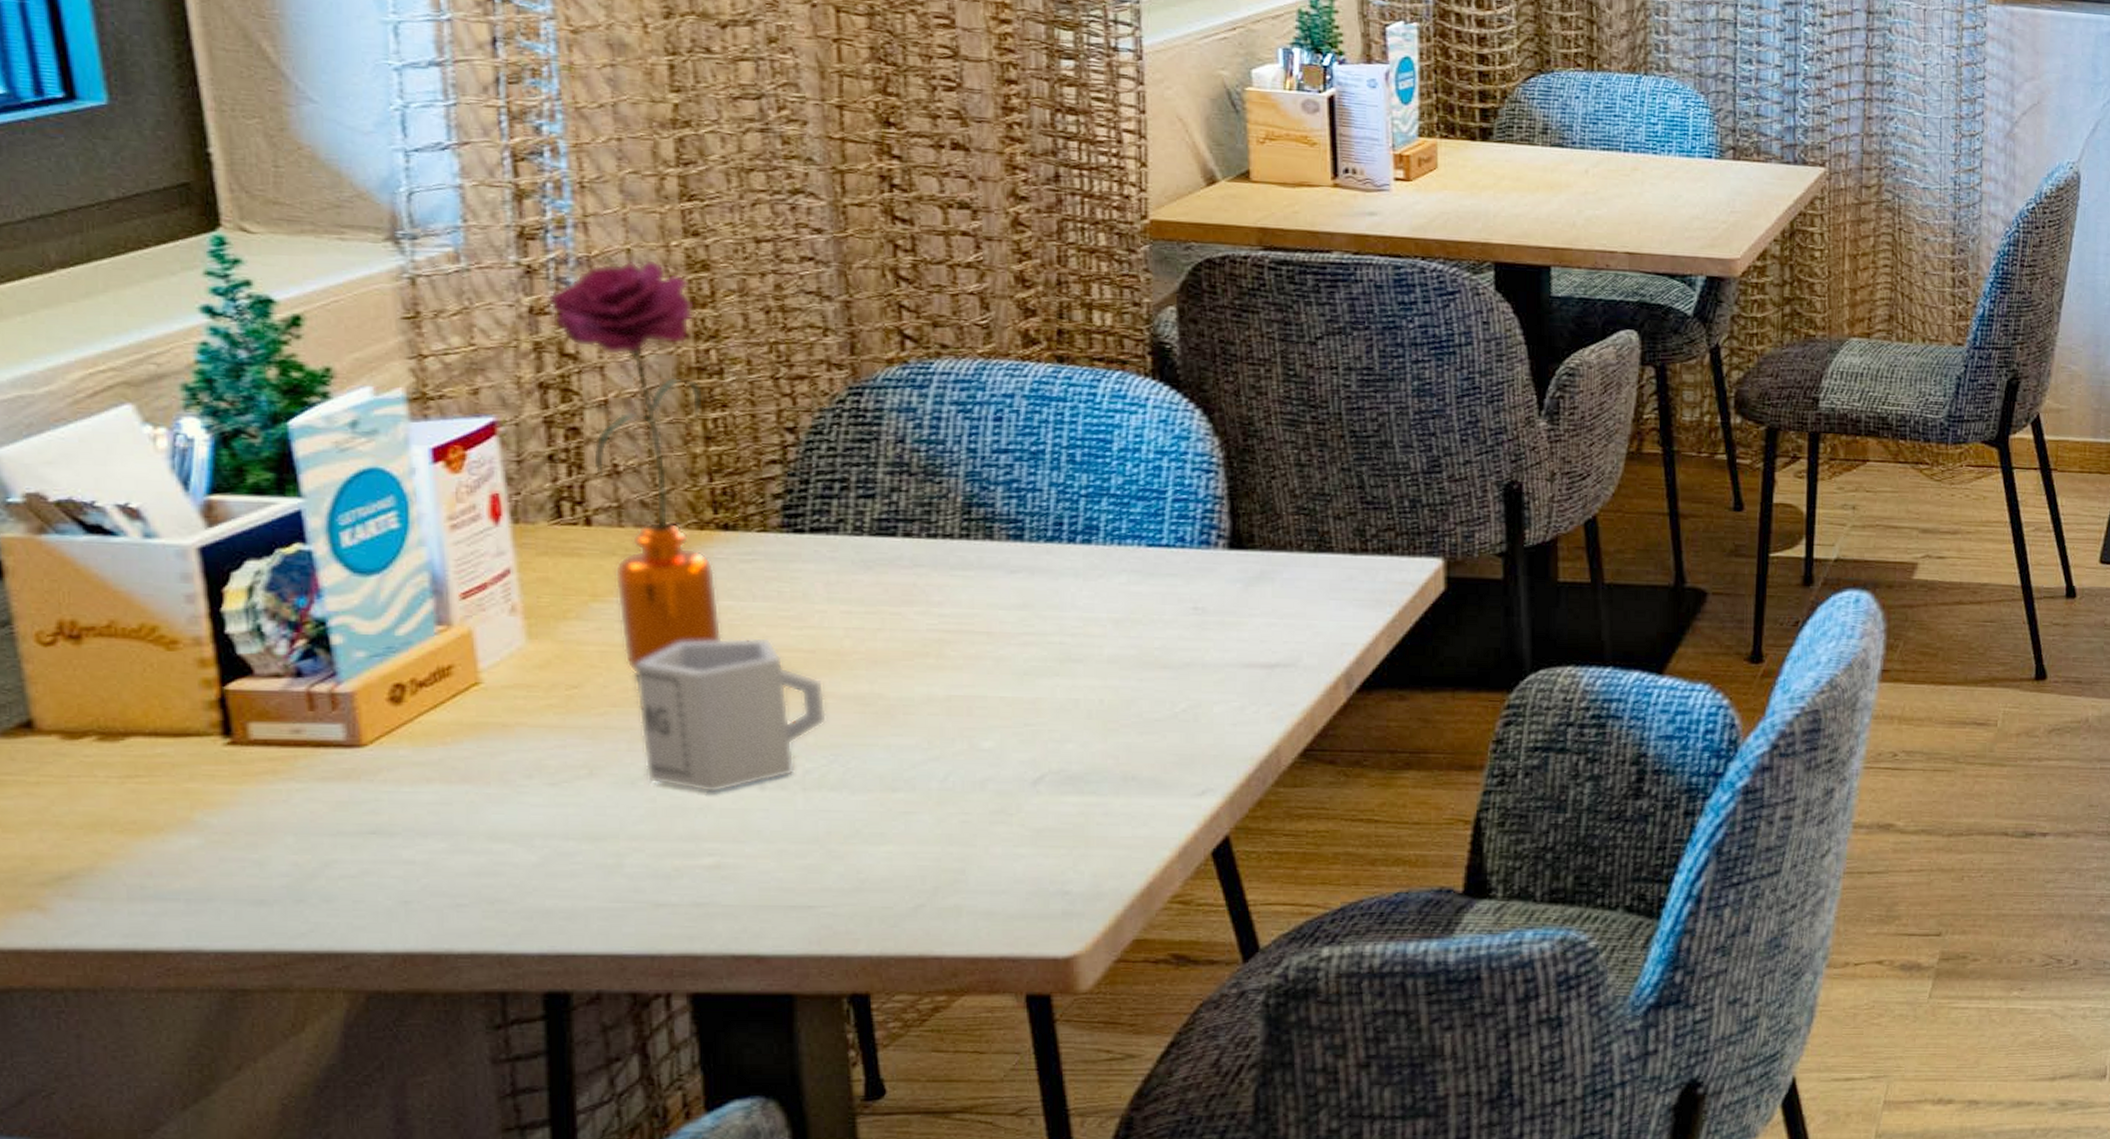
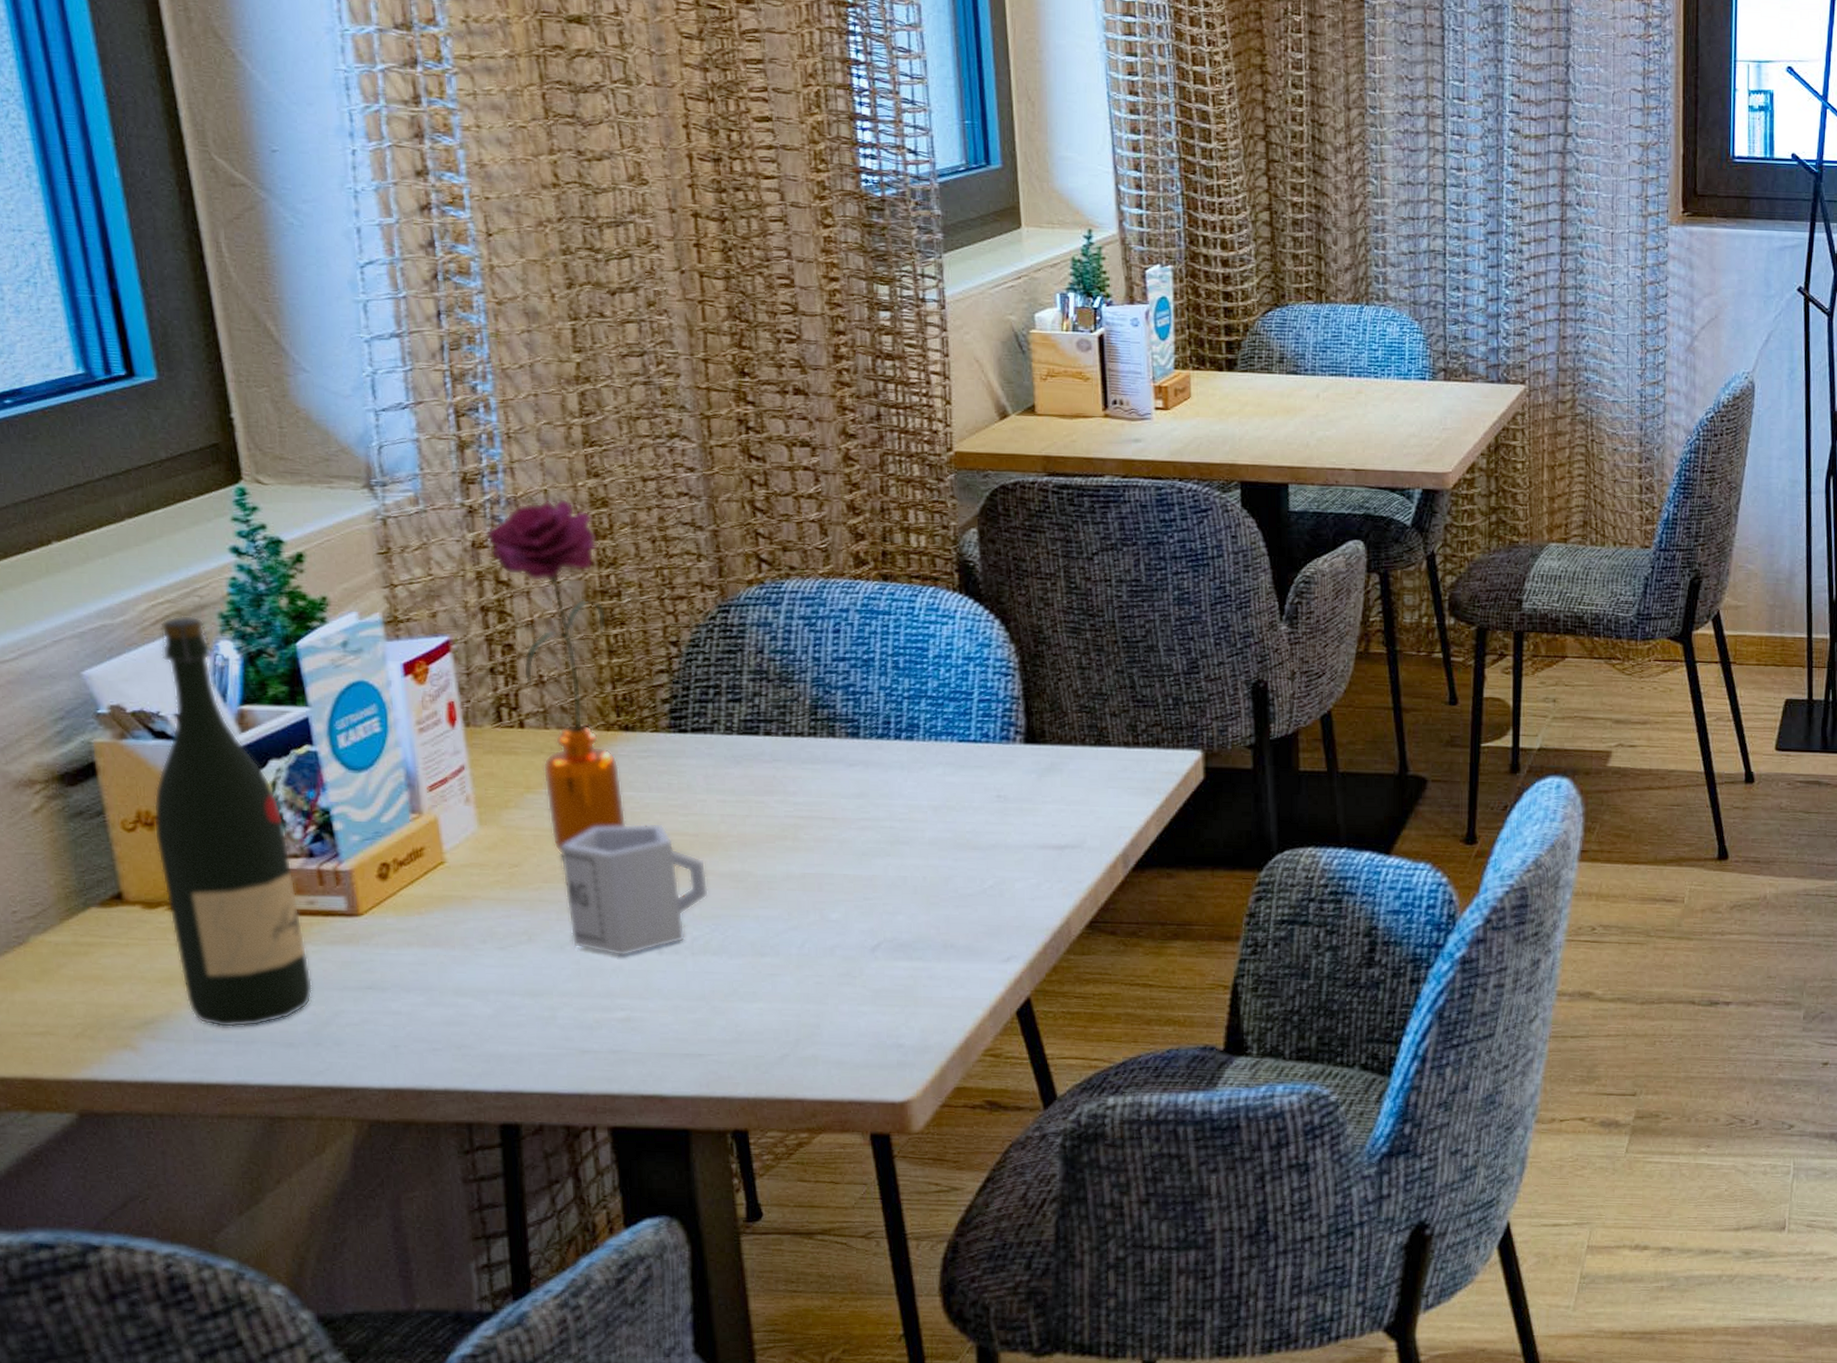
wine bottle: none [81,385,296,883] -> present [153,615,313,1028]

